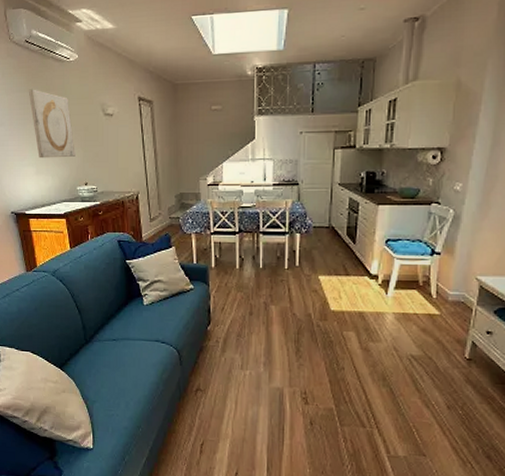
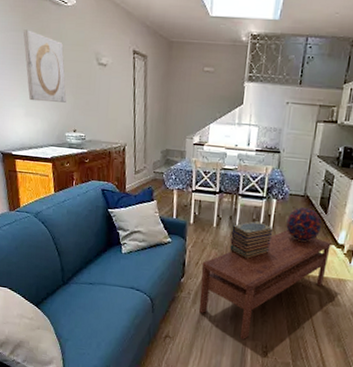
coffee table: none [228,265,363,388] -> present [198,230,331,341]
book stack: none [256,258,300,300] -> present [229,221,273,260]
decorative sphere: none [313,239,352,276] -> present [286,207,322,242]

